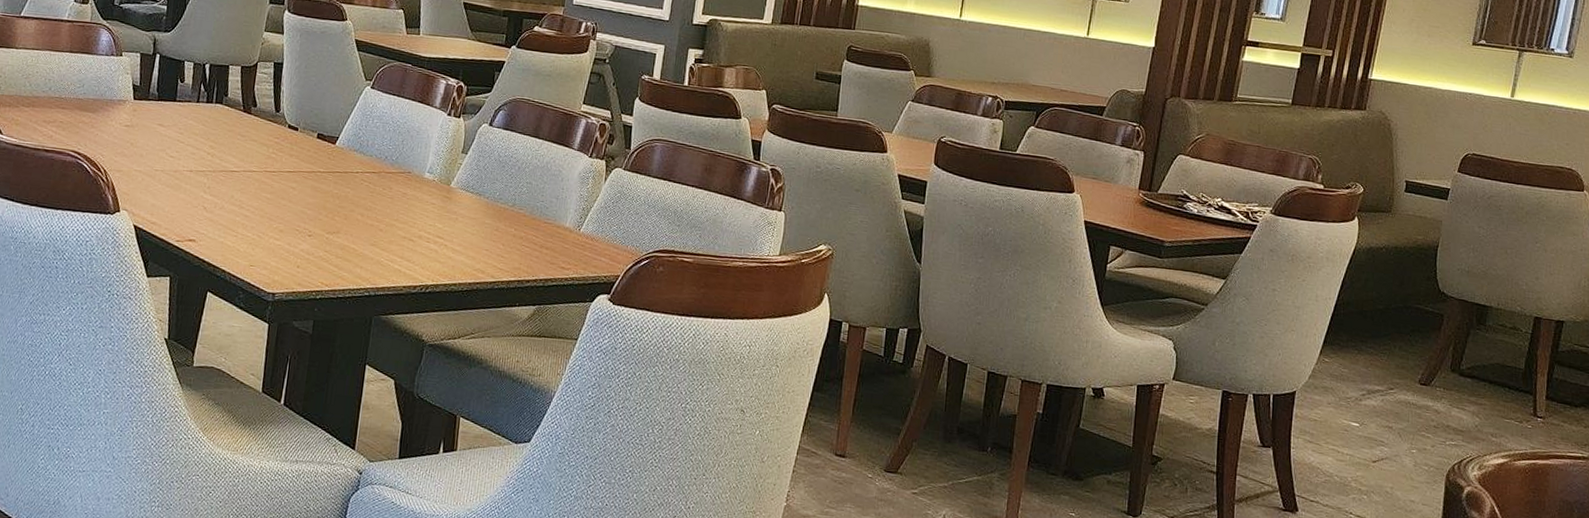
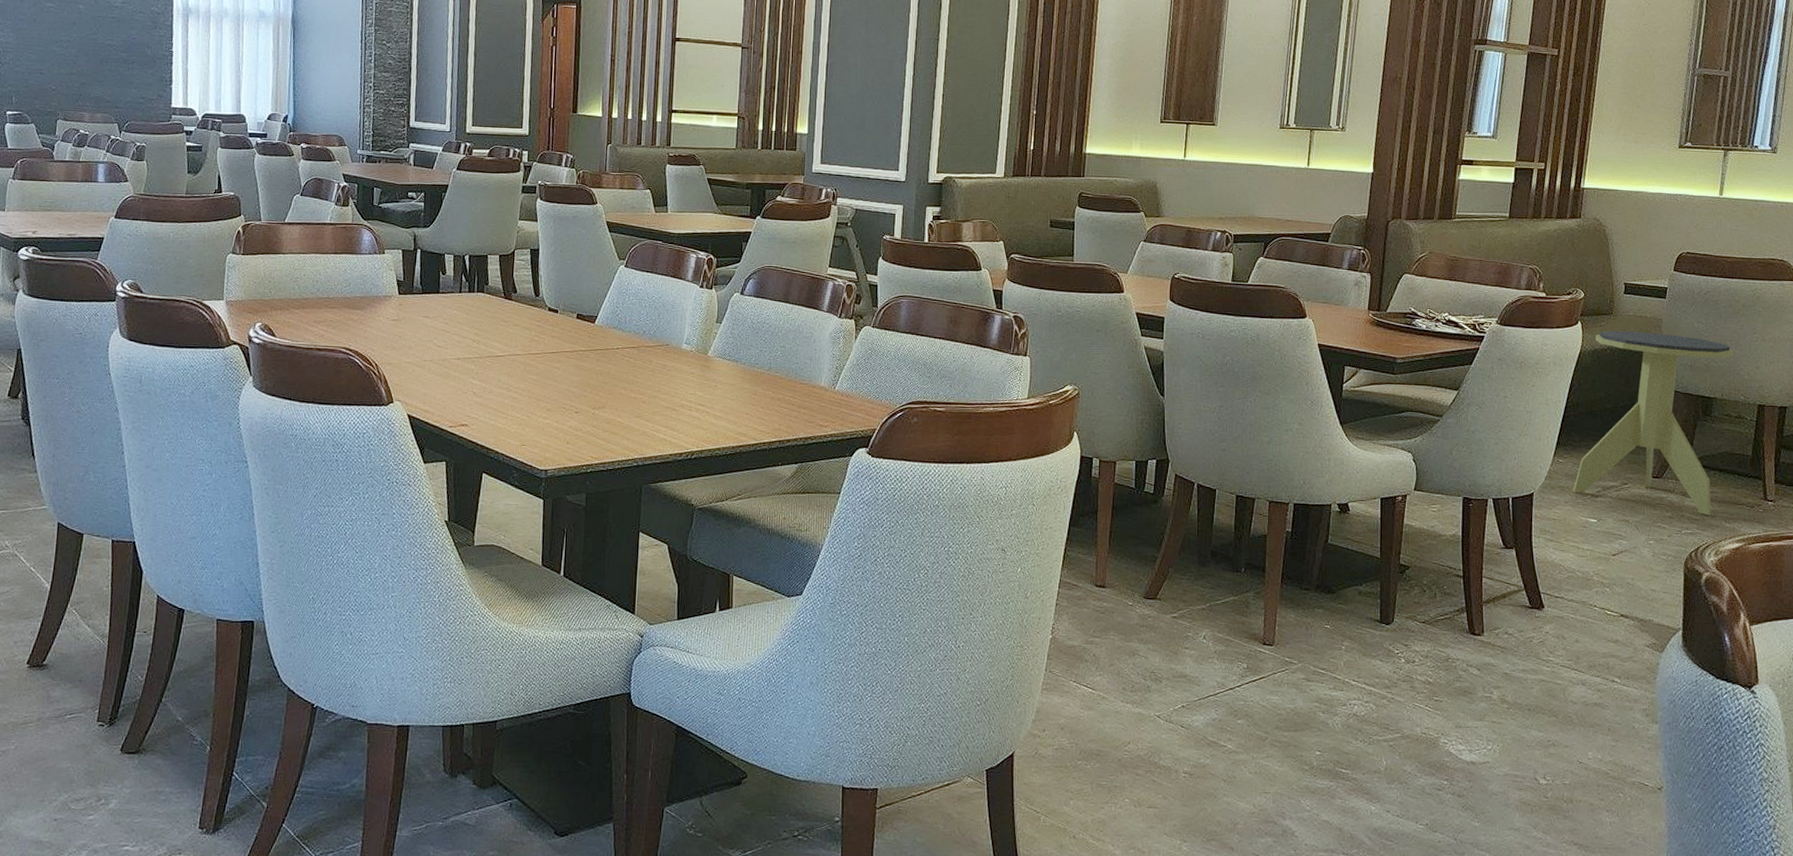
side table: none [1337,229,1514,428] -> present [1573,330,1734,515]

